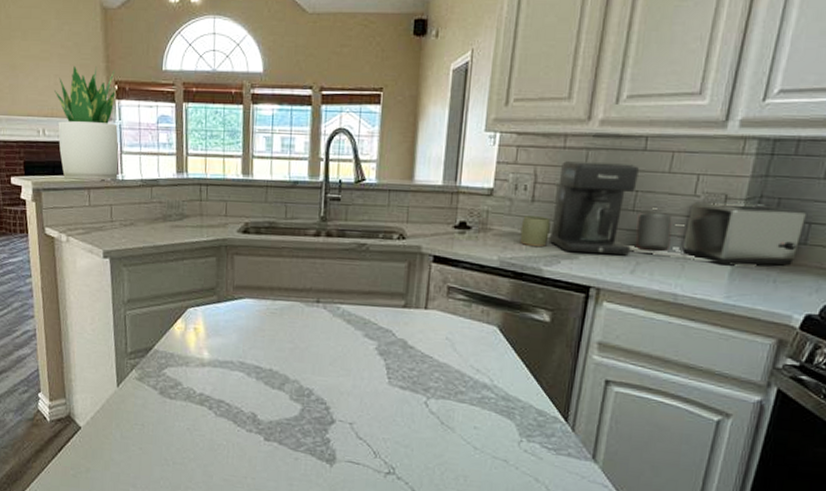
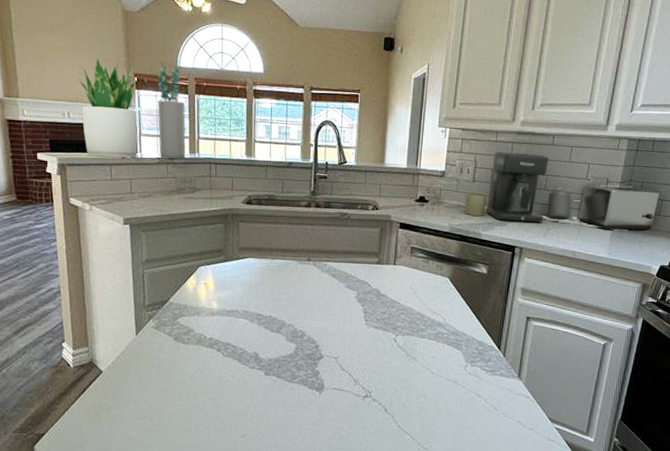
vase: none [140,63,173,181] -> present [157,60,186,160]

